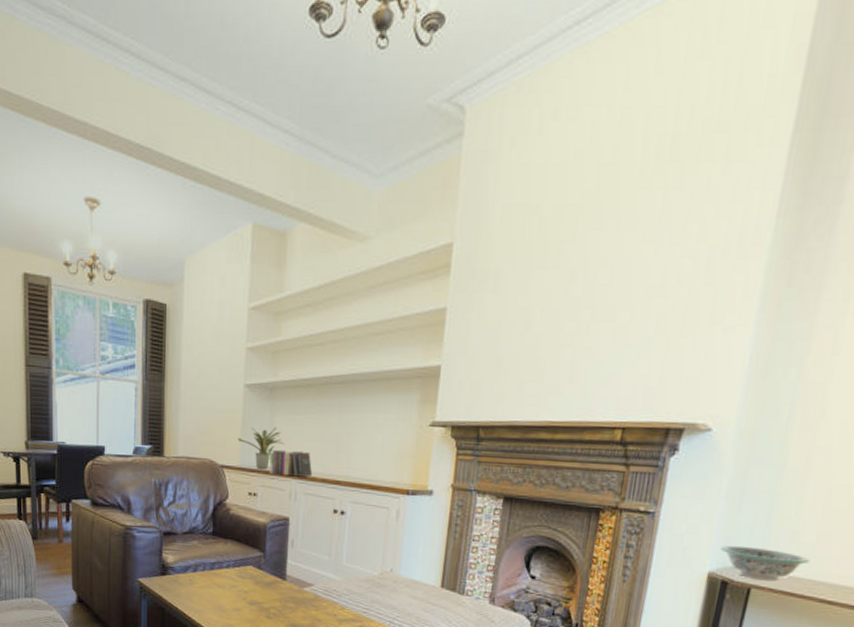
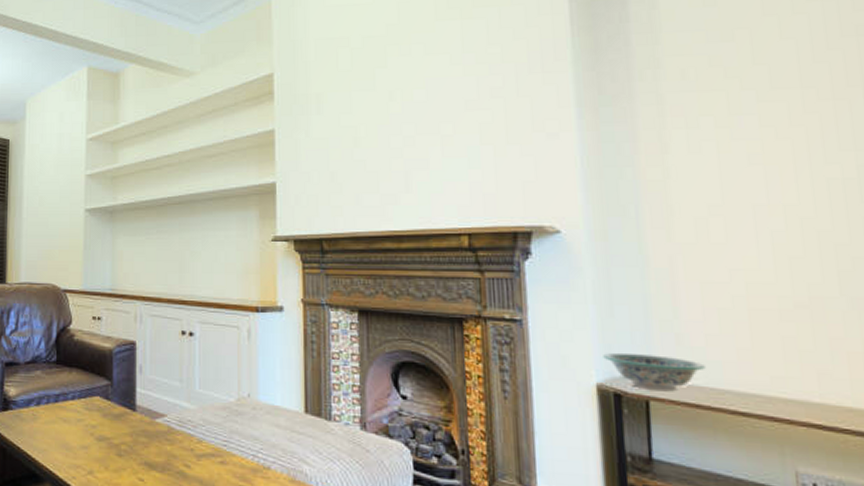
potted plant: present [237,427,285,469] -> none [79,249,127,292]
books: present [269,449,313,477] -> none [113,271,158,298]

